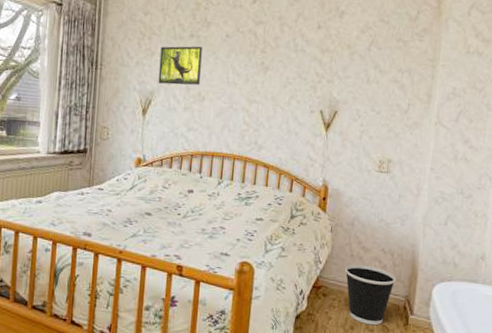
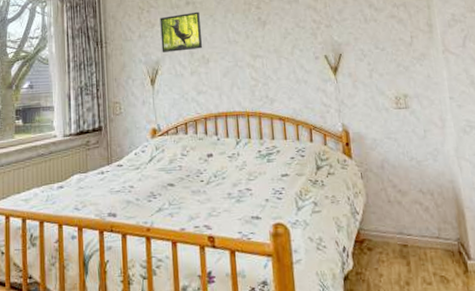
wastebasket: present [345,264,396,326] -> none [385,210,443,278]

